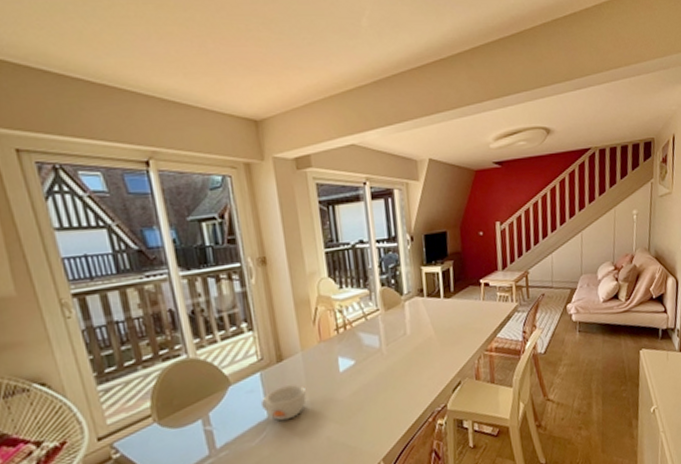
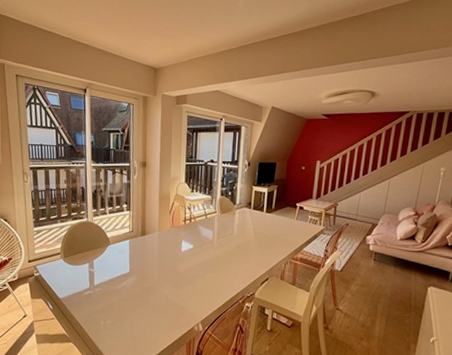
bowl: present [260,384,307,421] -> none [126,253,157,277]

